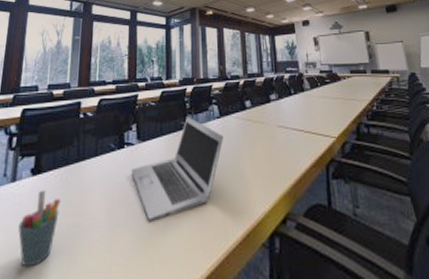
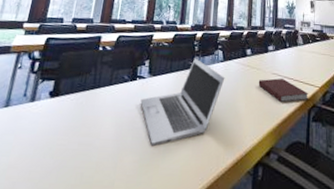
pen holder: present [18,190,61,268] -> none [32,111,75,178]
notebook: none [263,132,325,160] -> present [258,78,309,103]

